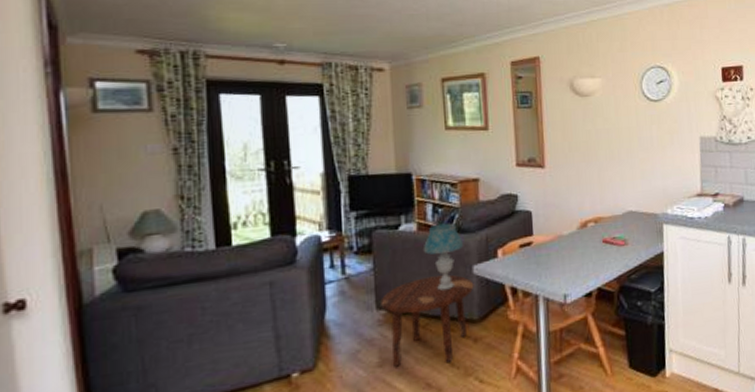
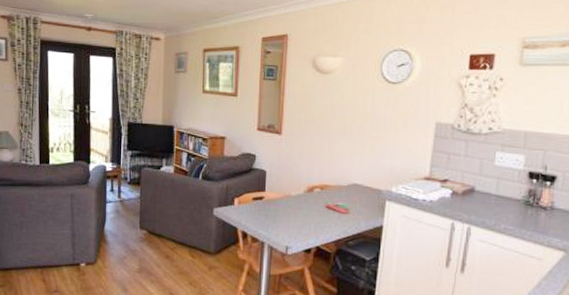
side table: present [380,274,474,367] -> none [143,211,213,282]
table lamp: present [423,223,464,291] -> none [177,170,209,224]

